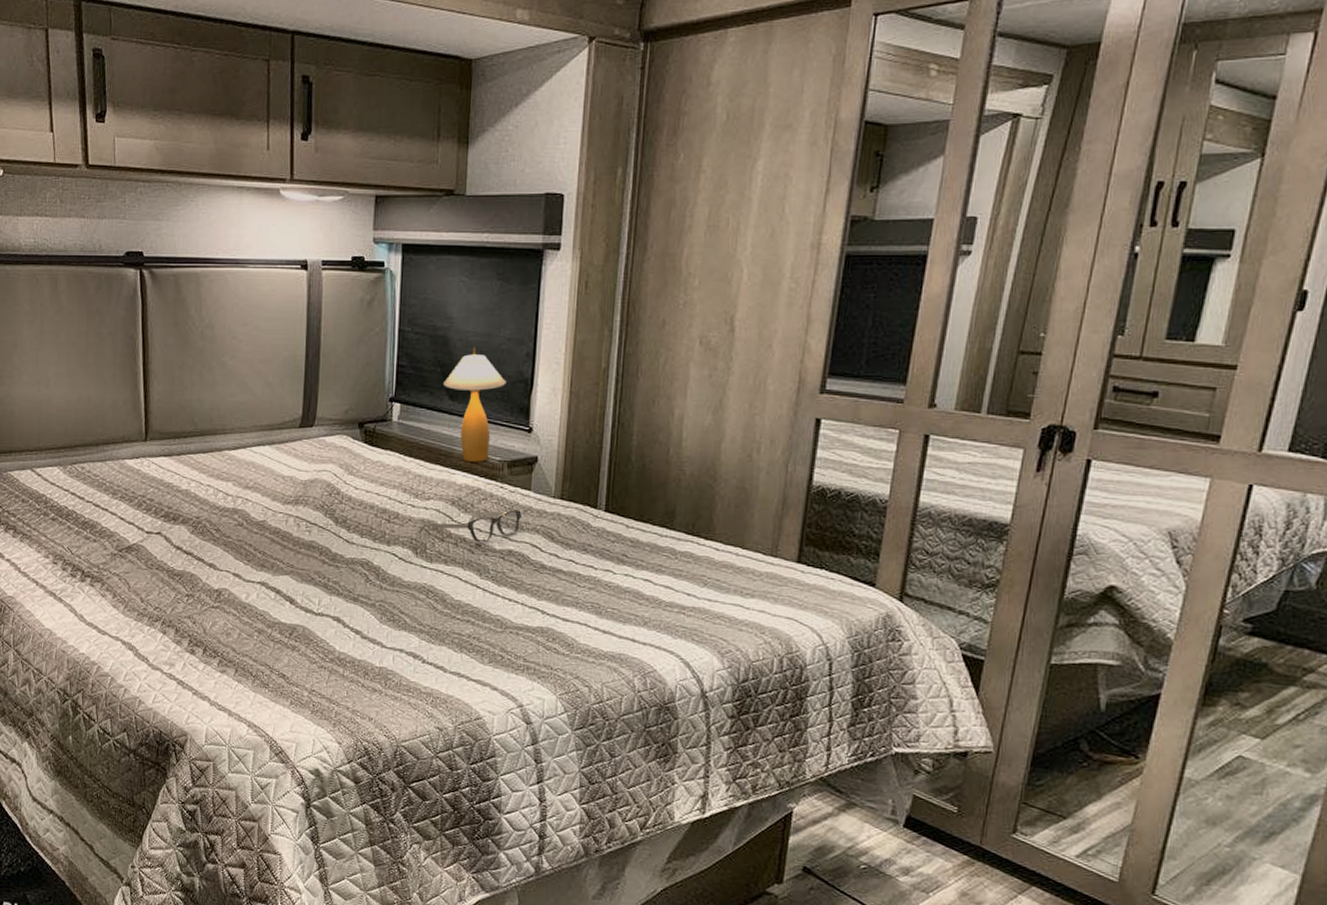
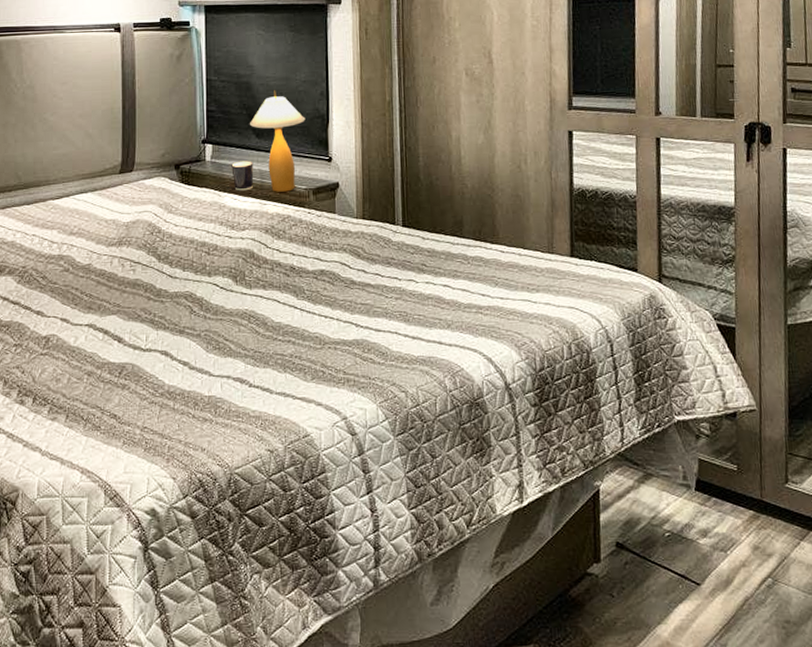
eyeglasses: present [419,510,522,543] -> none [237,232,329,266]
mug: none [420,424,444,457] -> present [231,161,254,191]

